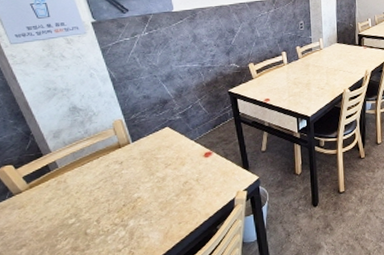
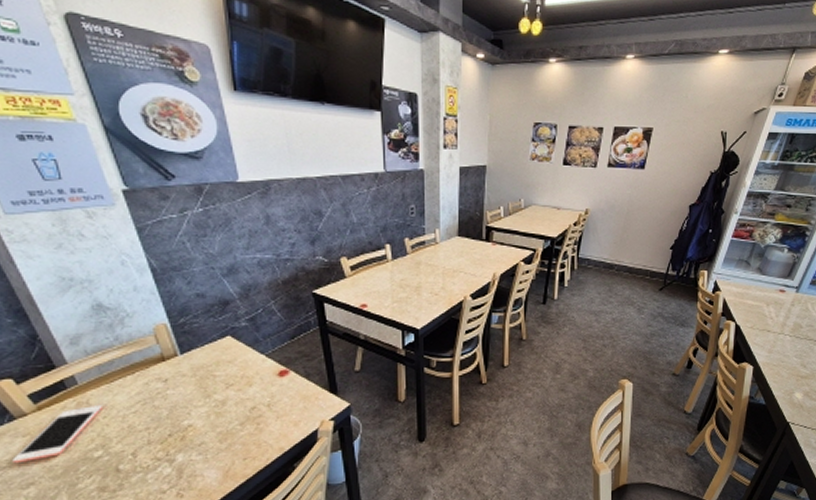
cell phone: none [11,183,76,230] -> present [12,405,104,464]

